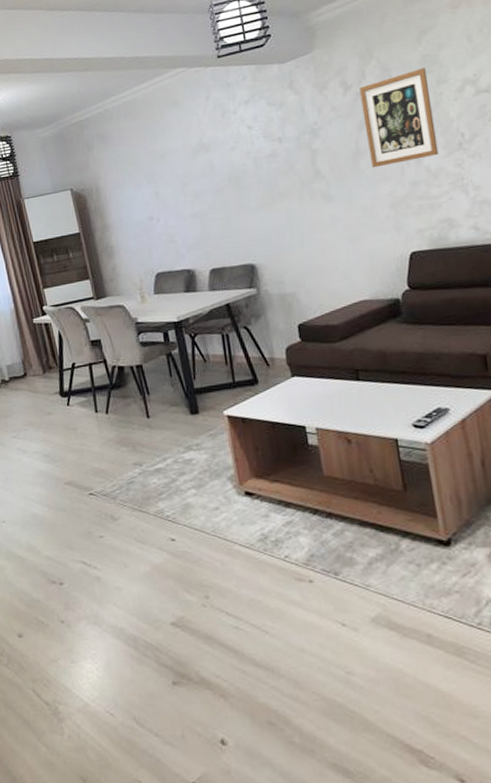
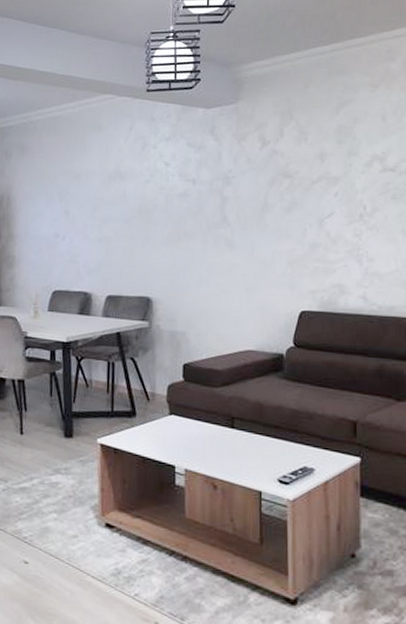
wall art: present [359,68,439,168] -> none [275,137,341,224]

